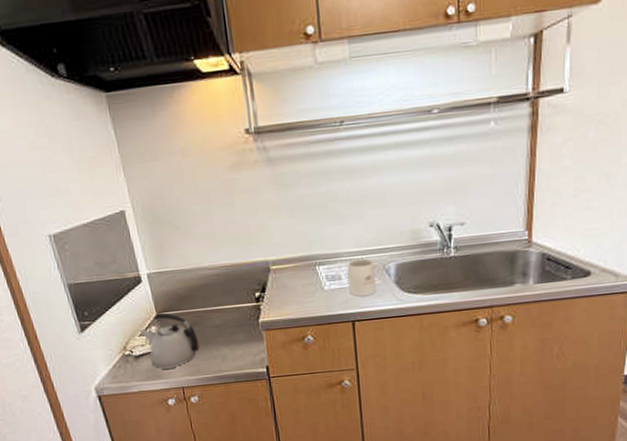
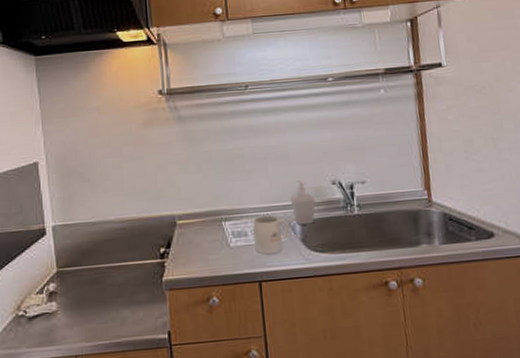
kettle: present [139,312,200,370] -> none [36,268,99,335]
soap bottle: none [385,222,411,268] -> present [289,179,315,225]

